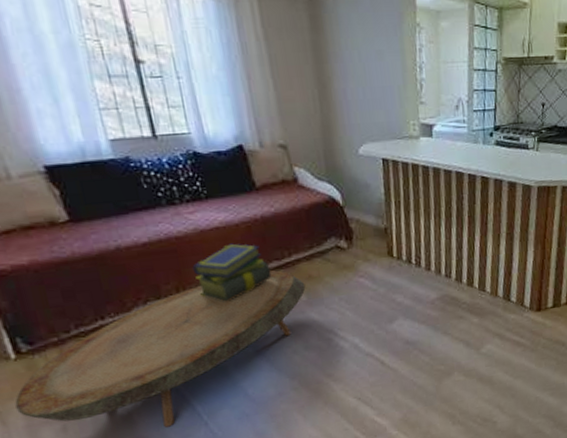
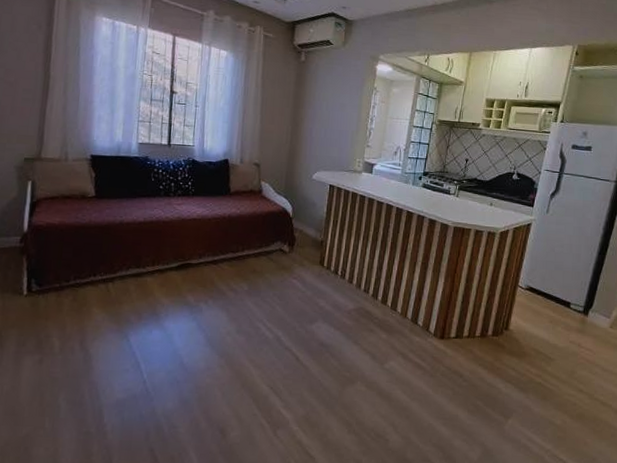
coffee table: present [15,270,306,428] -> none [13,260,249,378]
stack of books: present [192,243,272,302] -> none [168,233,226,280]

